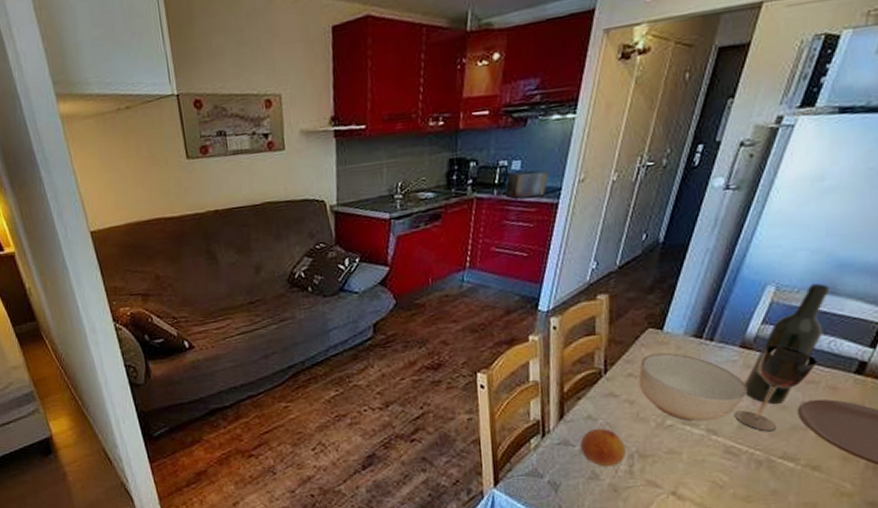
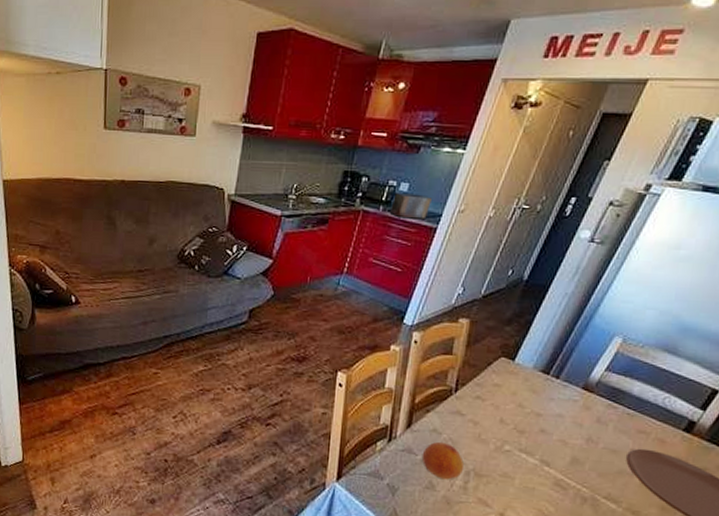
bowl: present [638,352,747,421] -> none [484,381,583,453]
wineglass: present [734,345,817,432] -> none [568,392,651,472]
wine bottle: present [743,283,830,404] -> none [580,342,672,447]

